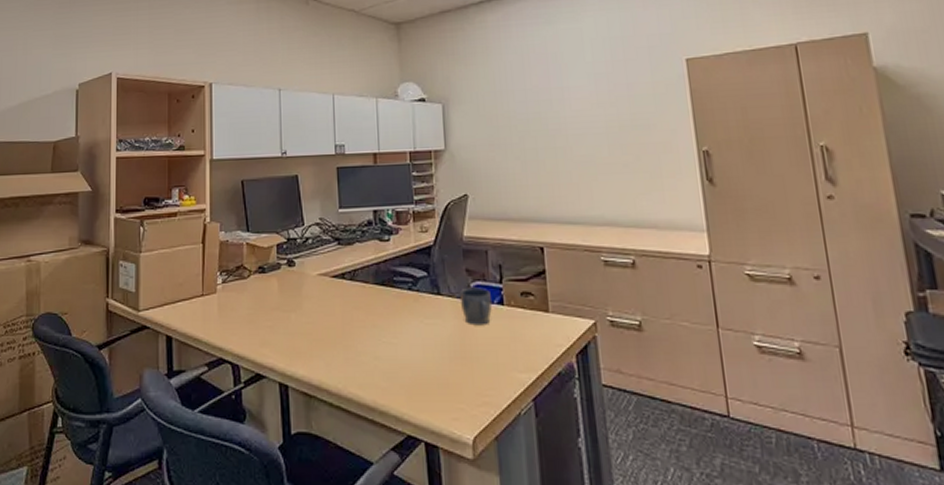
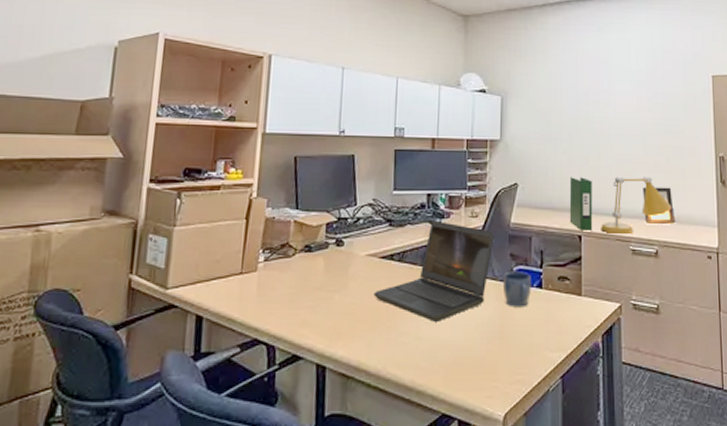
laptop computer: none [328,237,447,341] -> present [373,220,494,322]
binder: none [526,184,556,241] -> present [569,177,593,230]
table lamp: none [565,179,647,245] -> present [601,176,671,235]
picture frame: none [611,189,653,231] -> present [642,187,674,224]

